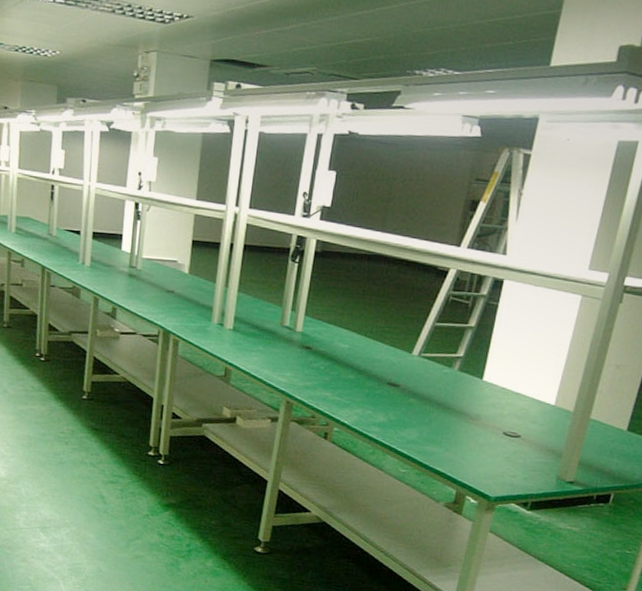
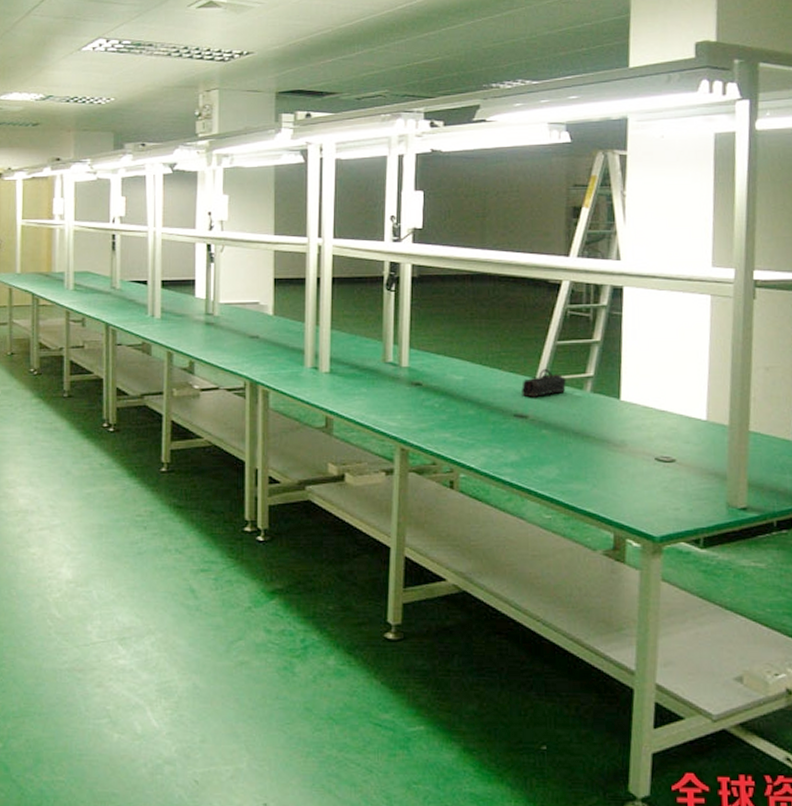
pencil case: none [397,345,438,371] -> present [522,368,566,398]

